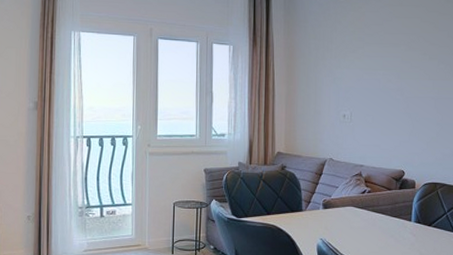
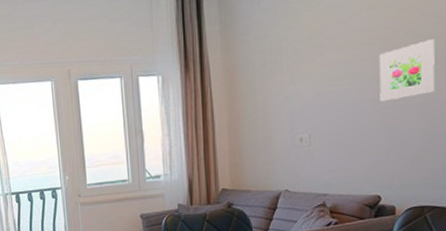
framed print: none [404,48,445,93] -> present [378,39,435,102]

